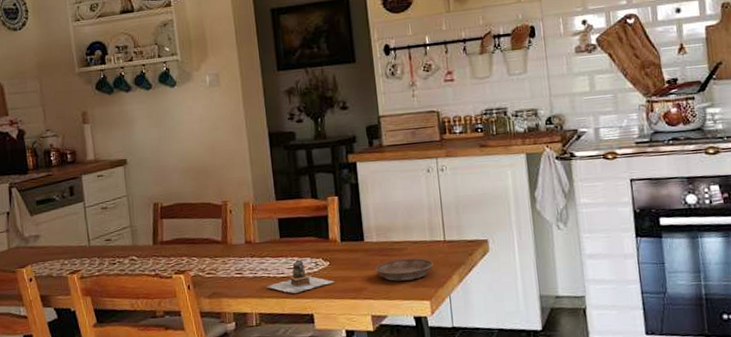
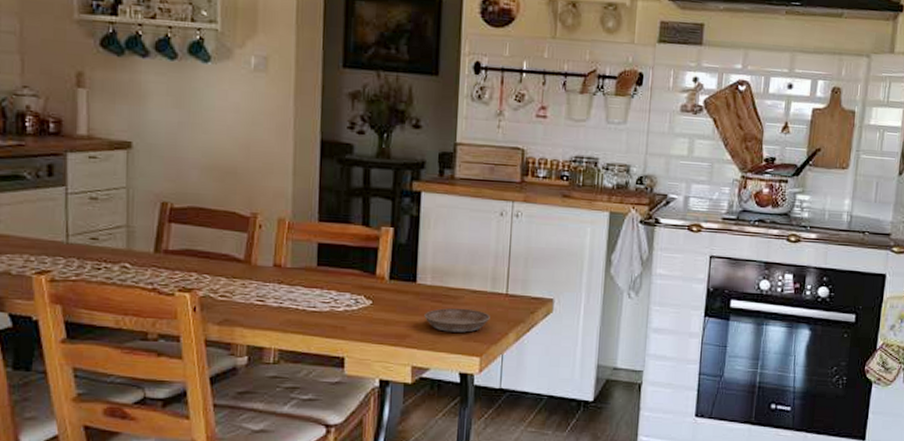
teapot: present [267,258,335,293] -> none [293,292,375,331]

